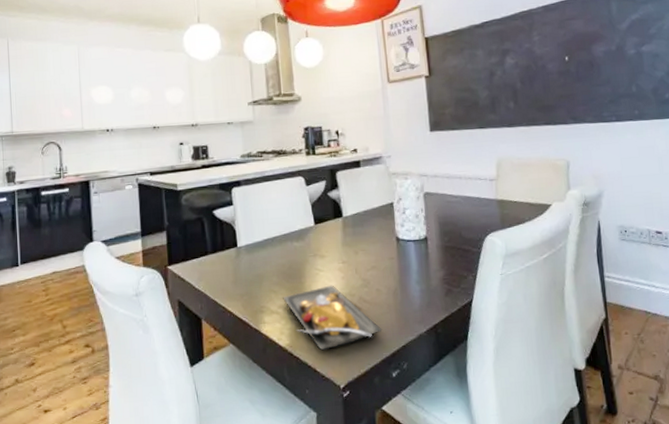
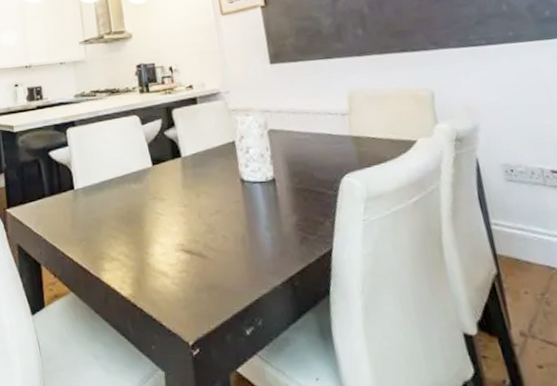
plate: present [283,285,383,351] -> none [123,230,232,303]

